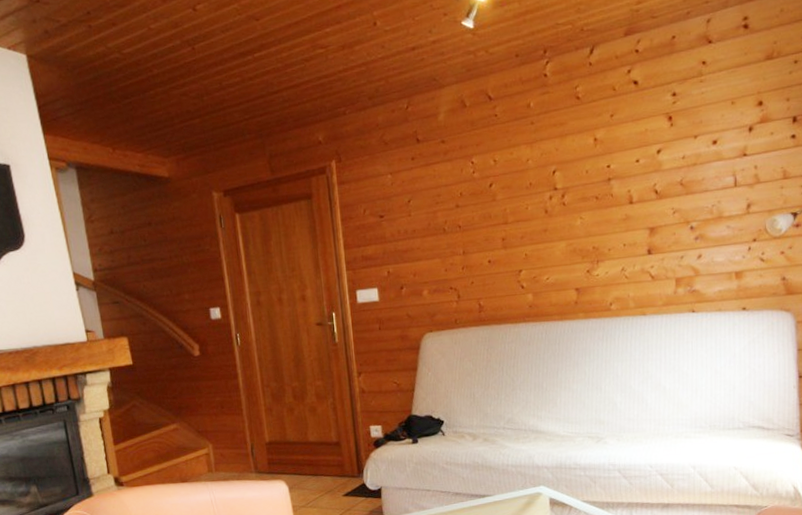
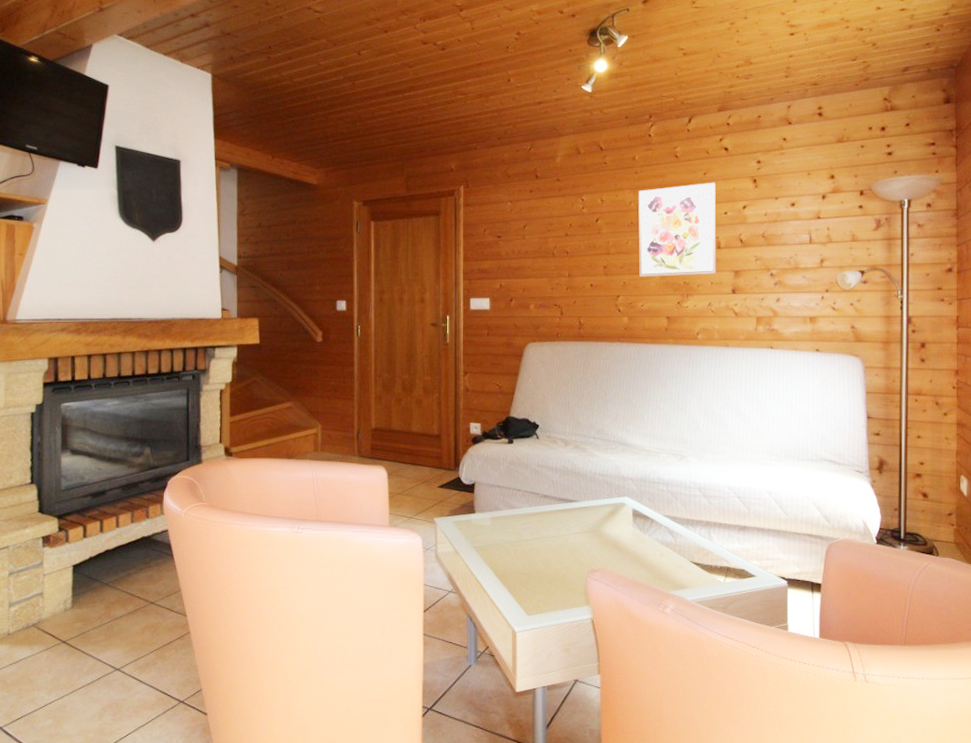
wall art: none [536,124,630,247] -> present [638,182,717,278]

